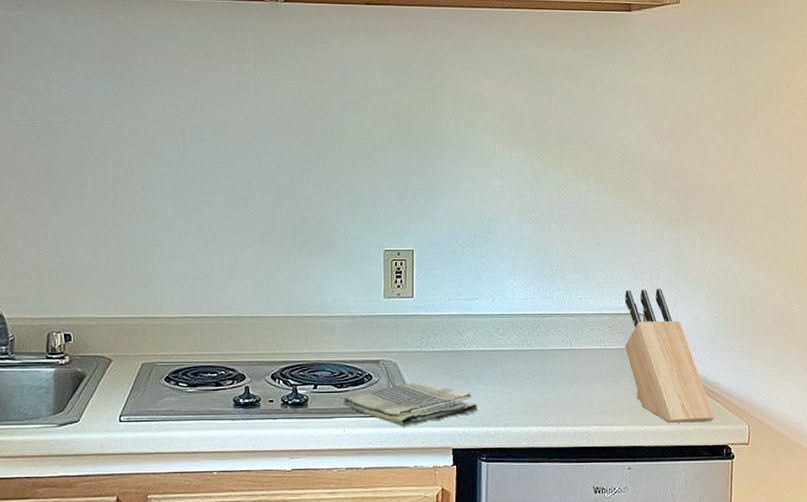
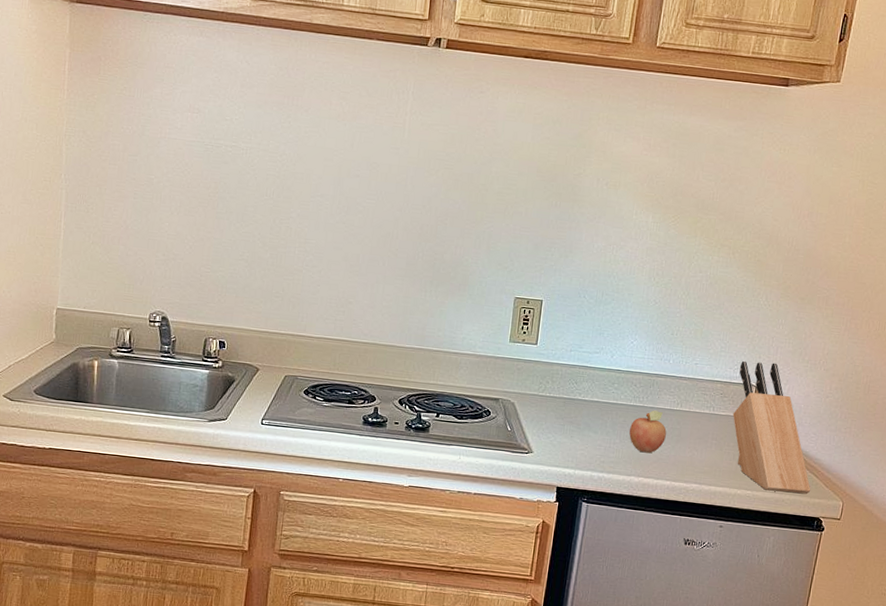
dish towel: present [342,383,479,427] -> none [461,422,586,462]
fruit: none [521,353,560,399] -> present [629,410,667,453]

